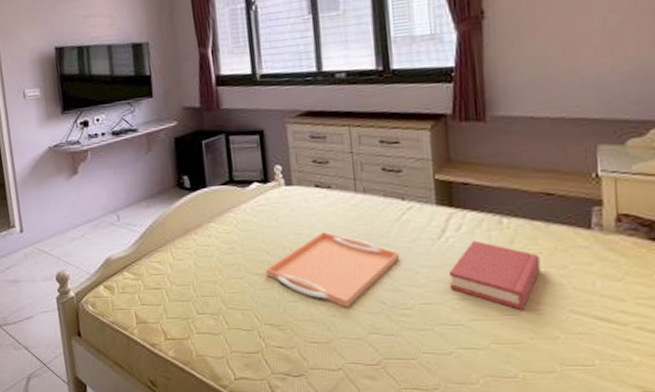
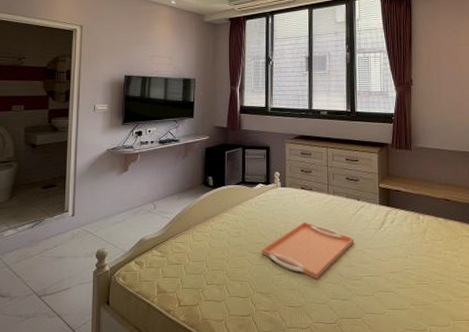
hardback book: present [448,240,541,310] -> none [385,230,442,280]

